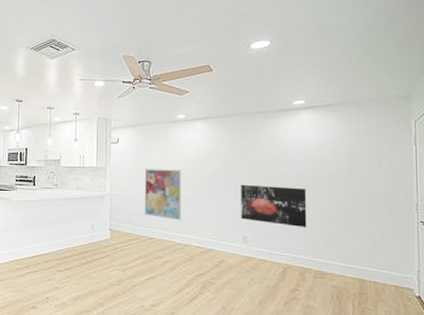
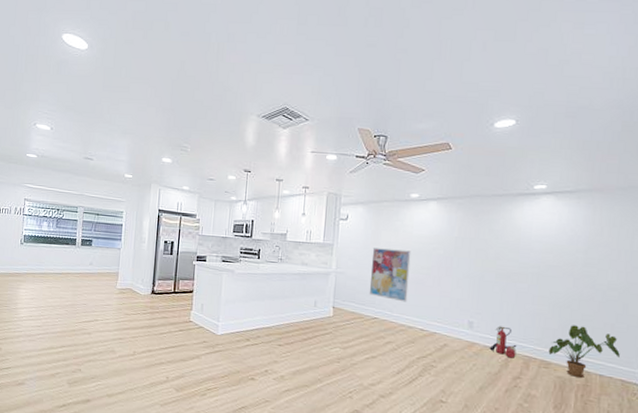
wall art: present [241,184,307,228] -> none [468,269,539,317]
fire extinguisher: none [265,239,291,270] -> present [489,326,517,358]
house plant: none [322,234,391,286] -> present [548,325,620,378]

